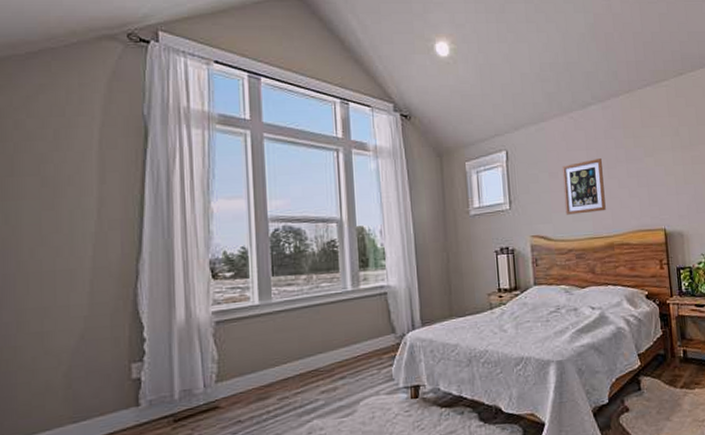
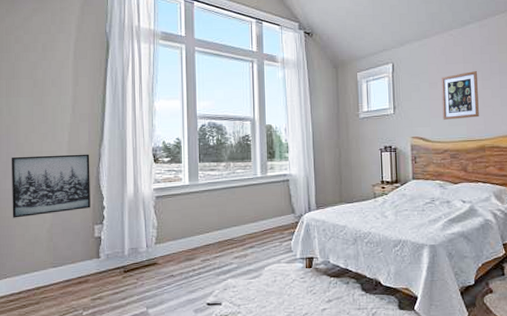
wall art: none [9,271,125,361] -> present [11,154,90,218]

